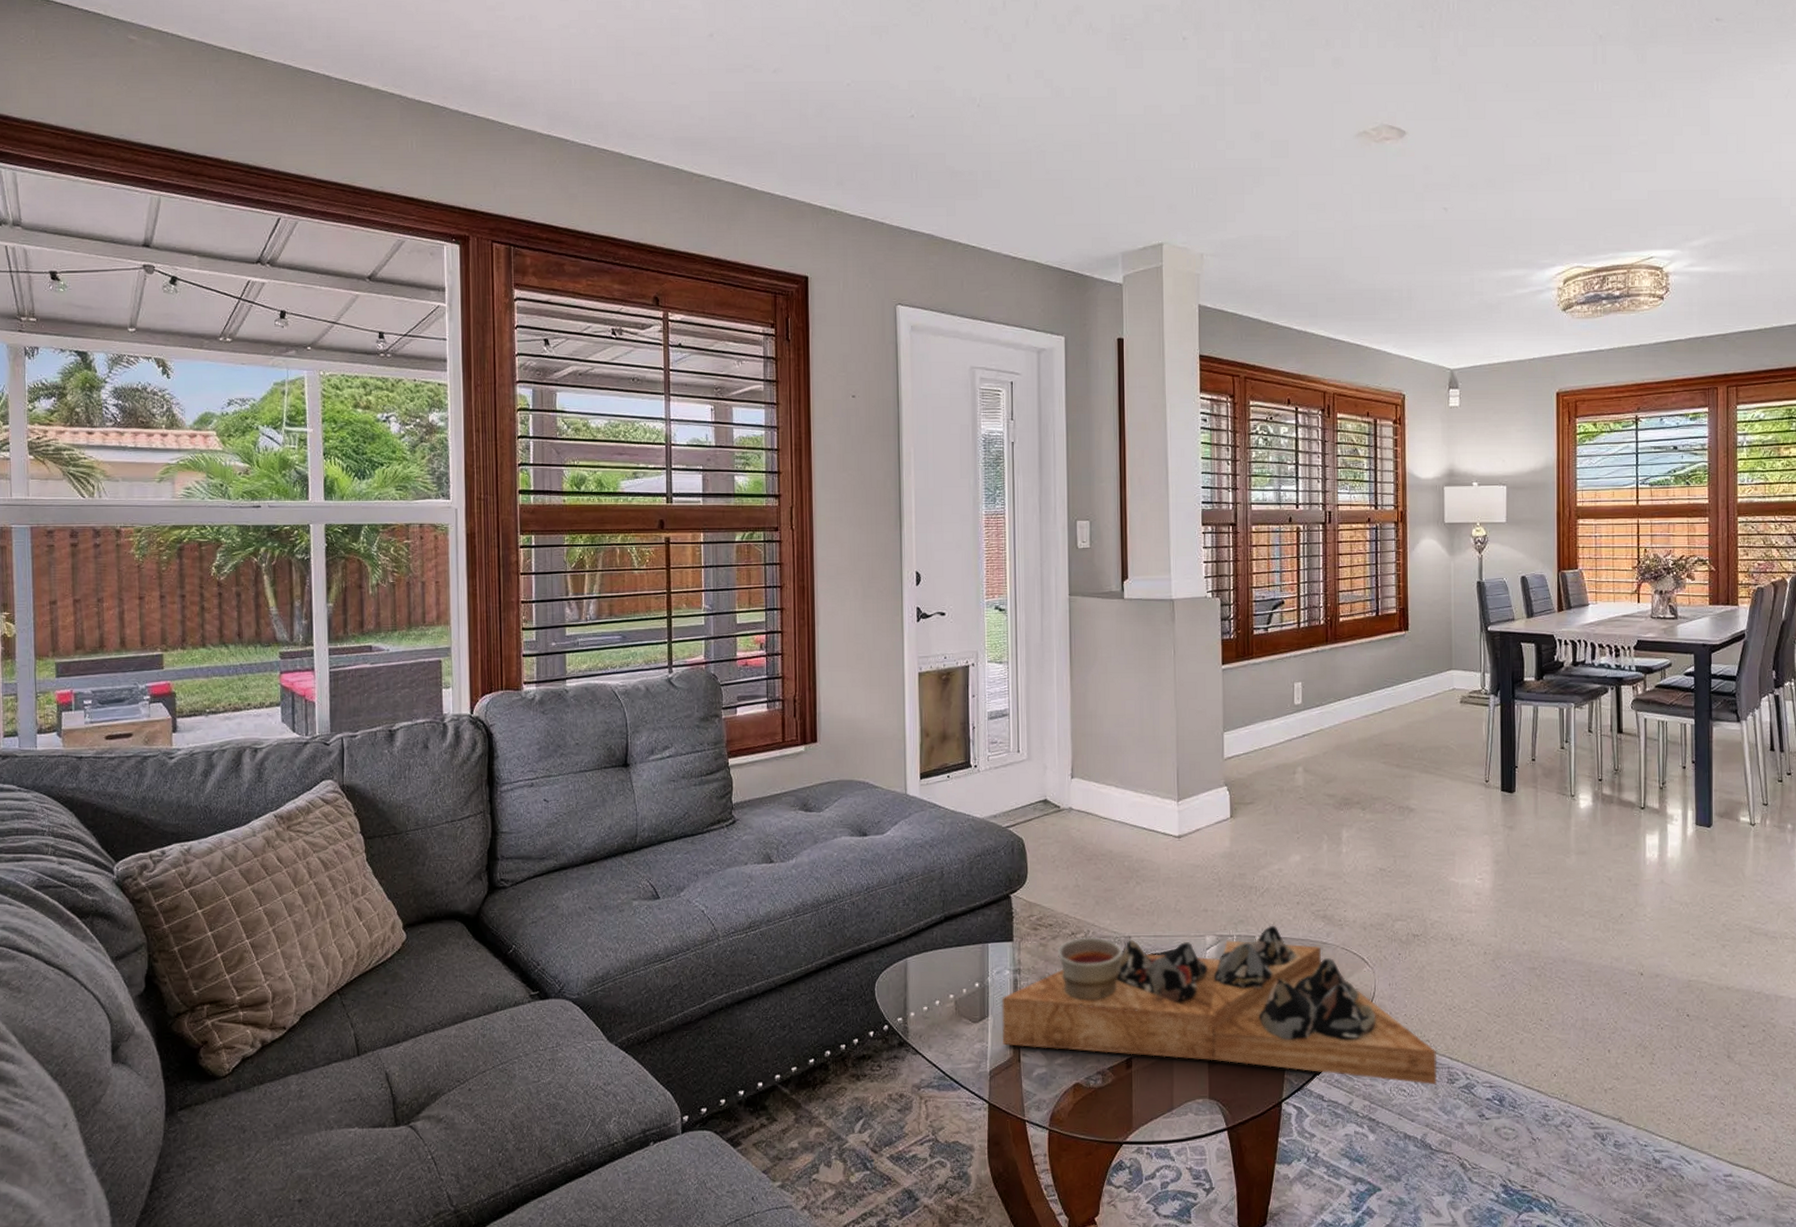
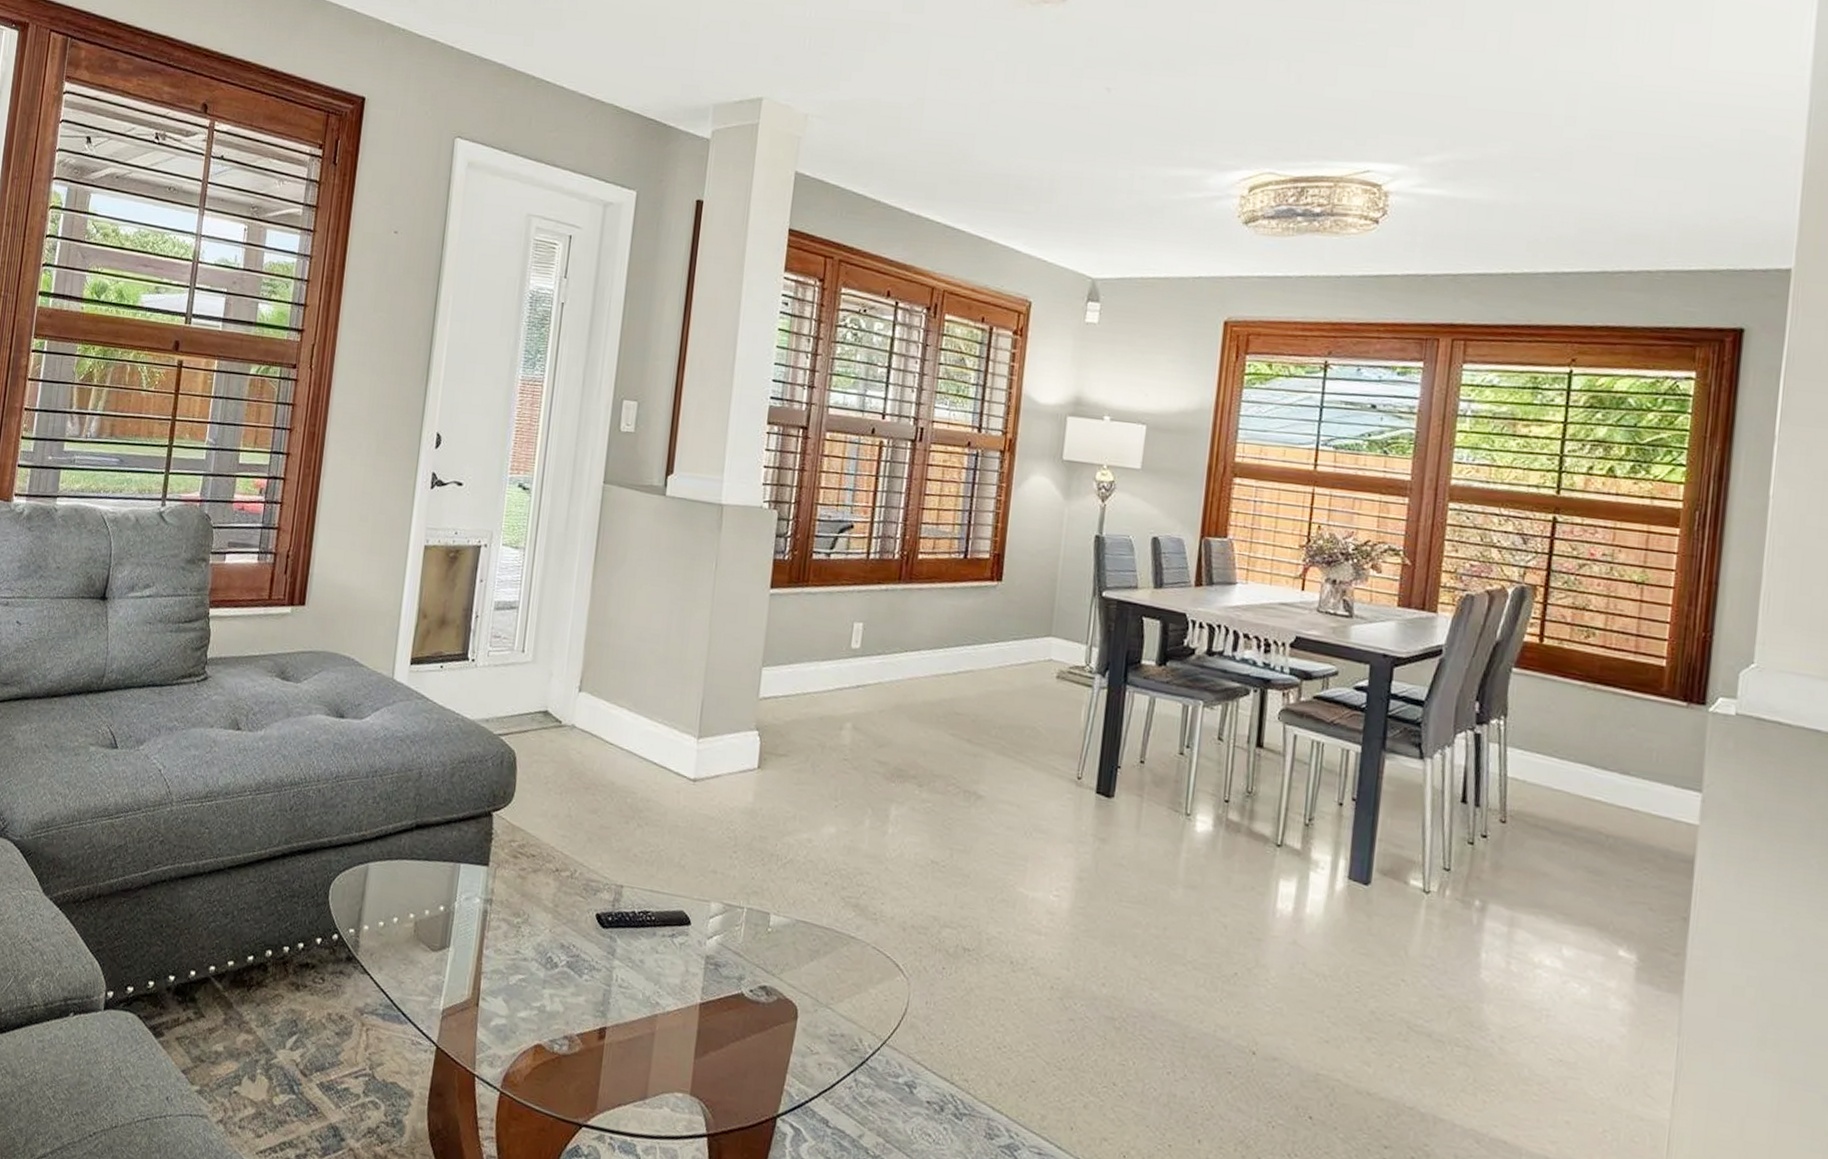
decorative tray: present [1002,925,1438,1085] -> none [461,876,975,1137]

